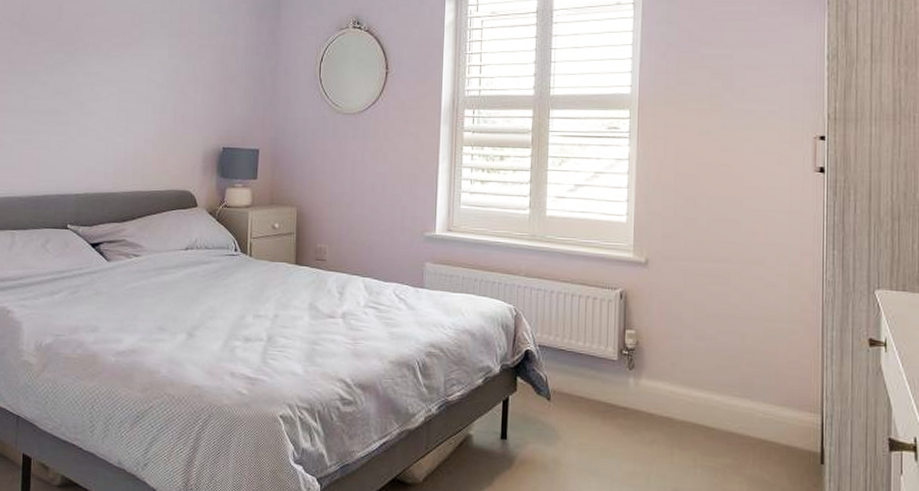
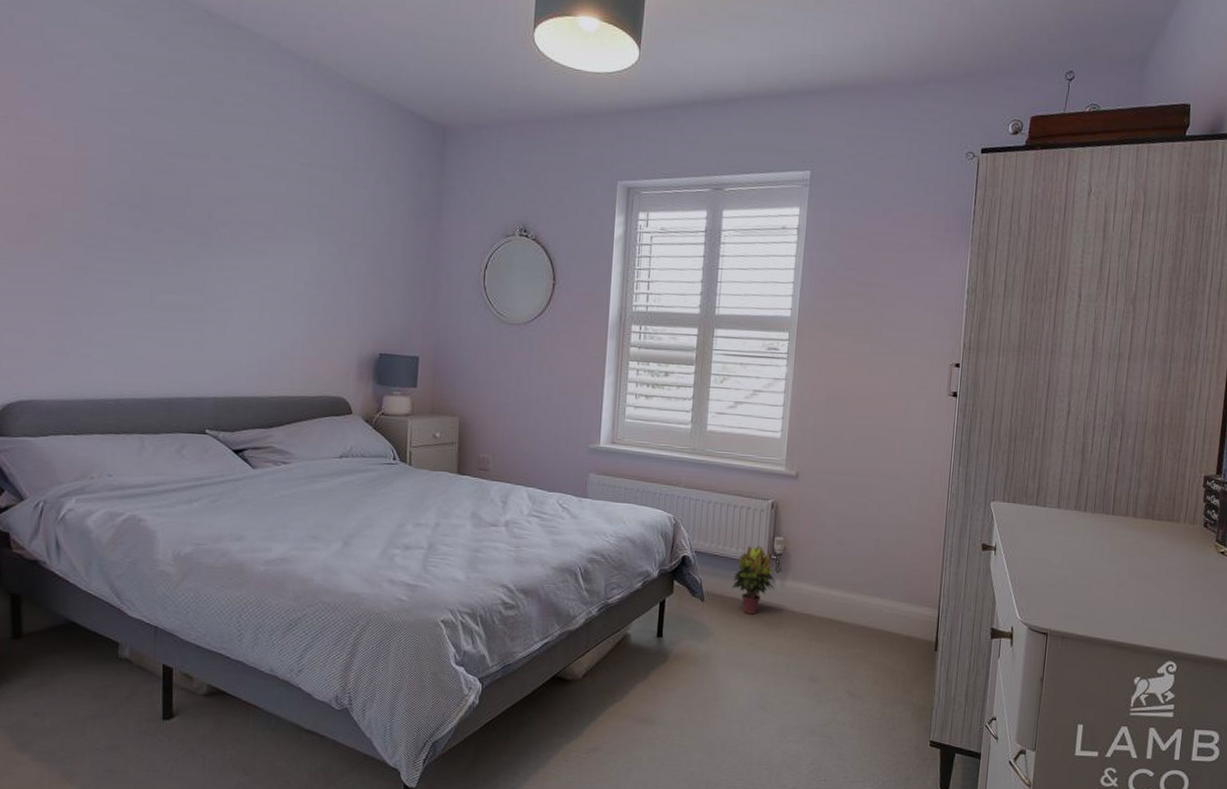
potted plant: none [580,339,628,416] -> present [732,545,775,615]

